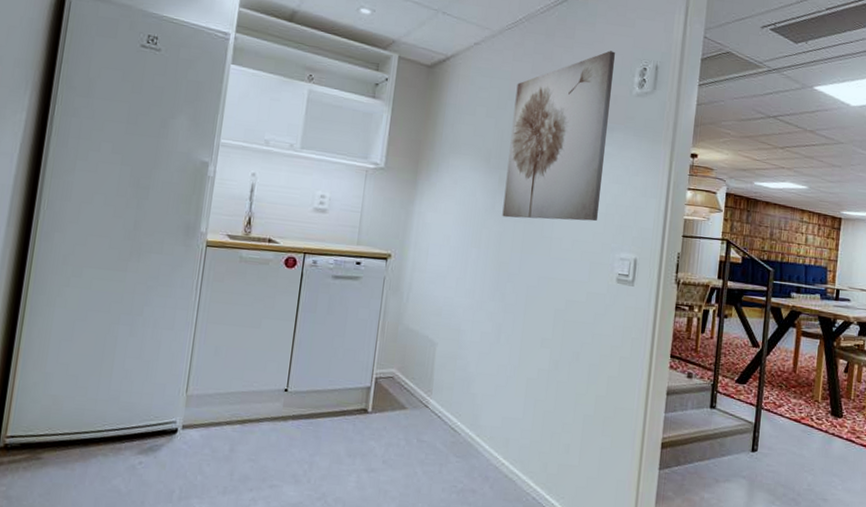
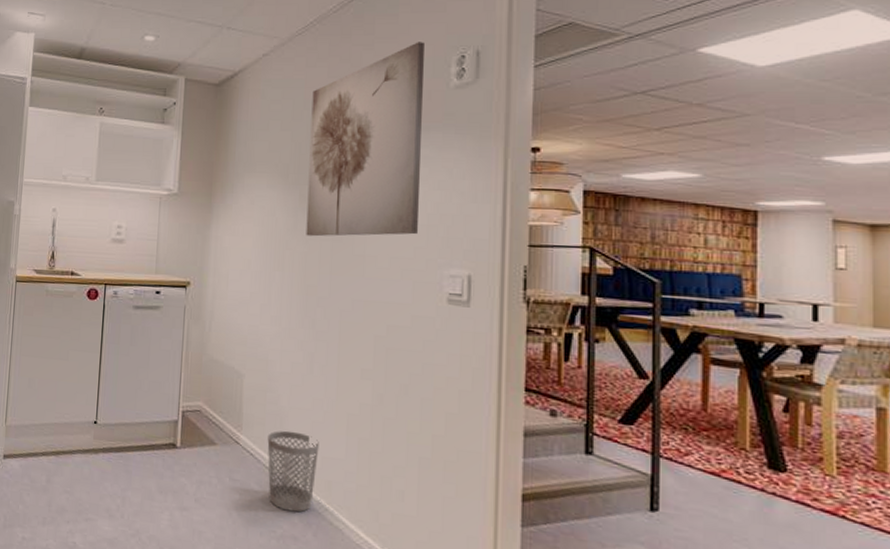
wastebasket: none [452,394,501,468] -> present [267,430,319,512]

